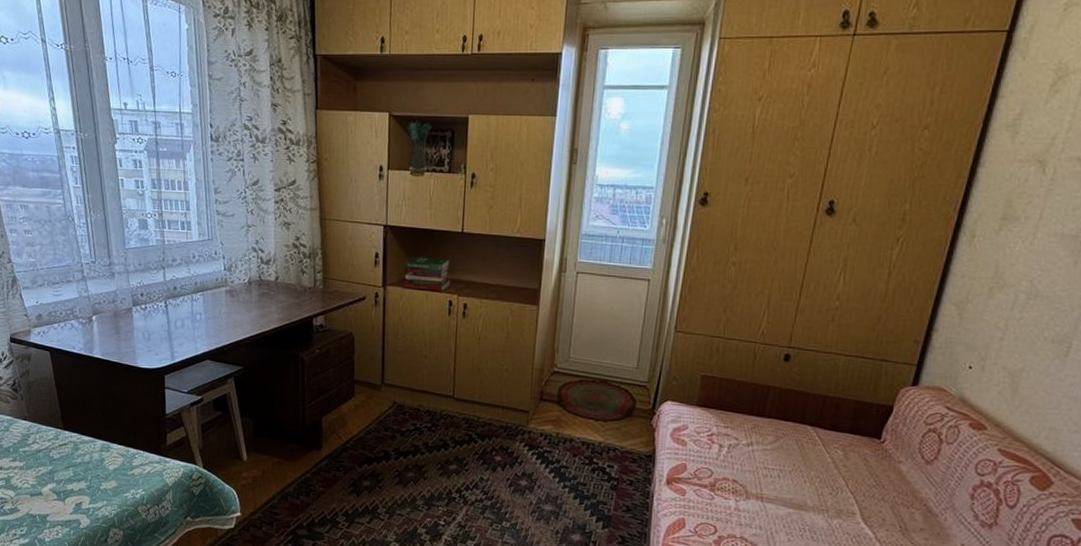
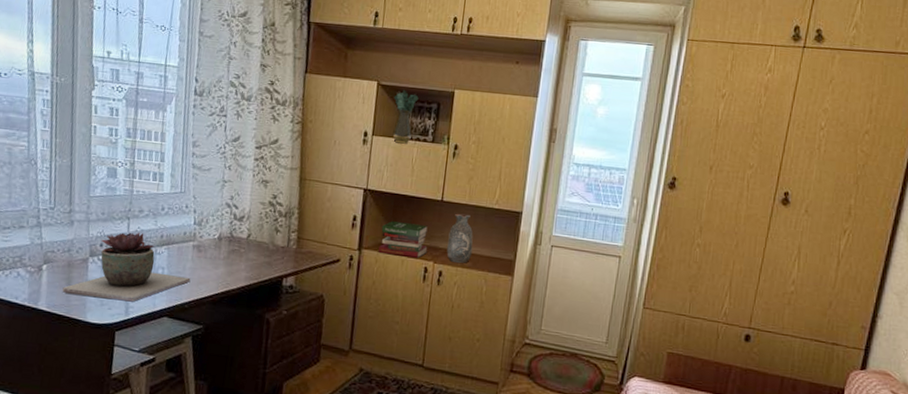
succulent plant: none [113,281,227,347] -> present [62,232,191,302]
decorative vase: none [470,244,497,296] -> present [447,213,473,264]

